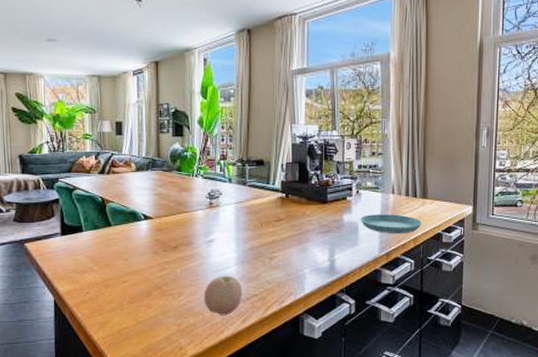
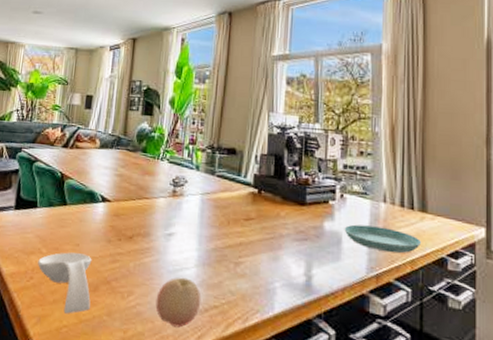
spoon rest: none [92,267,146,318] -> present [38,252,92,314]

